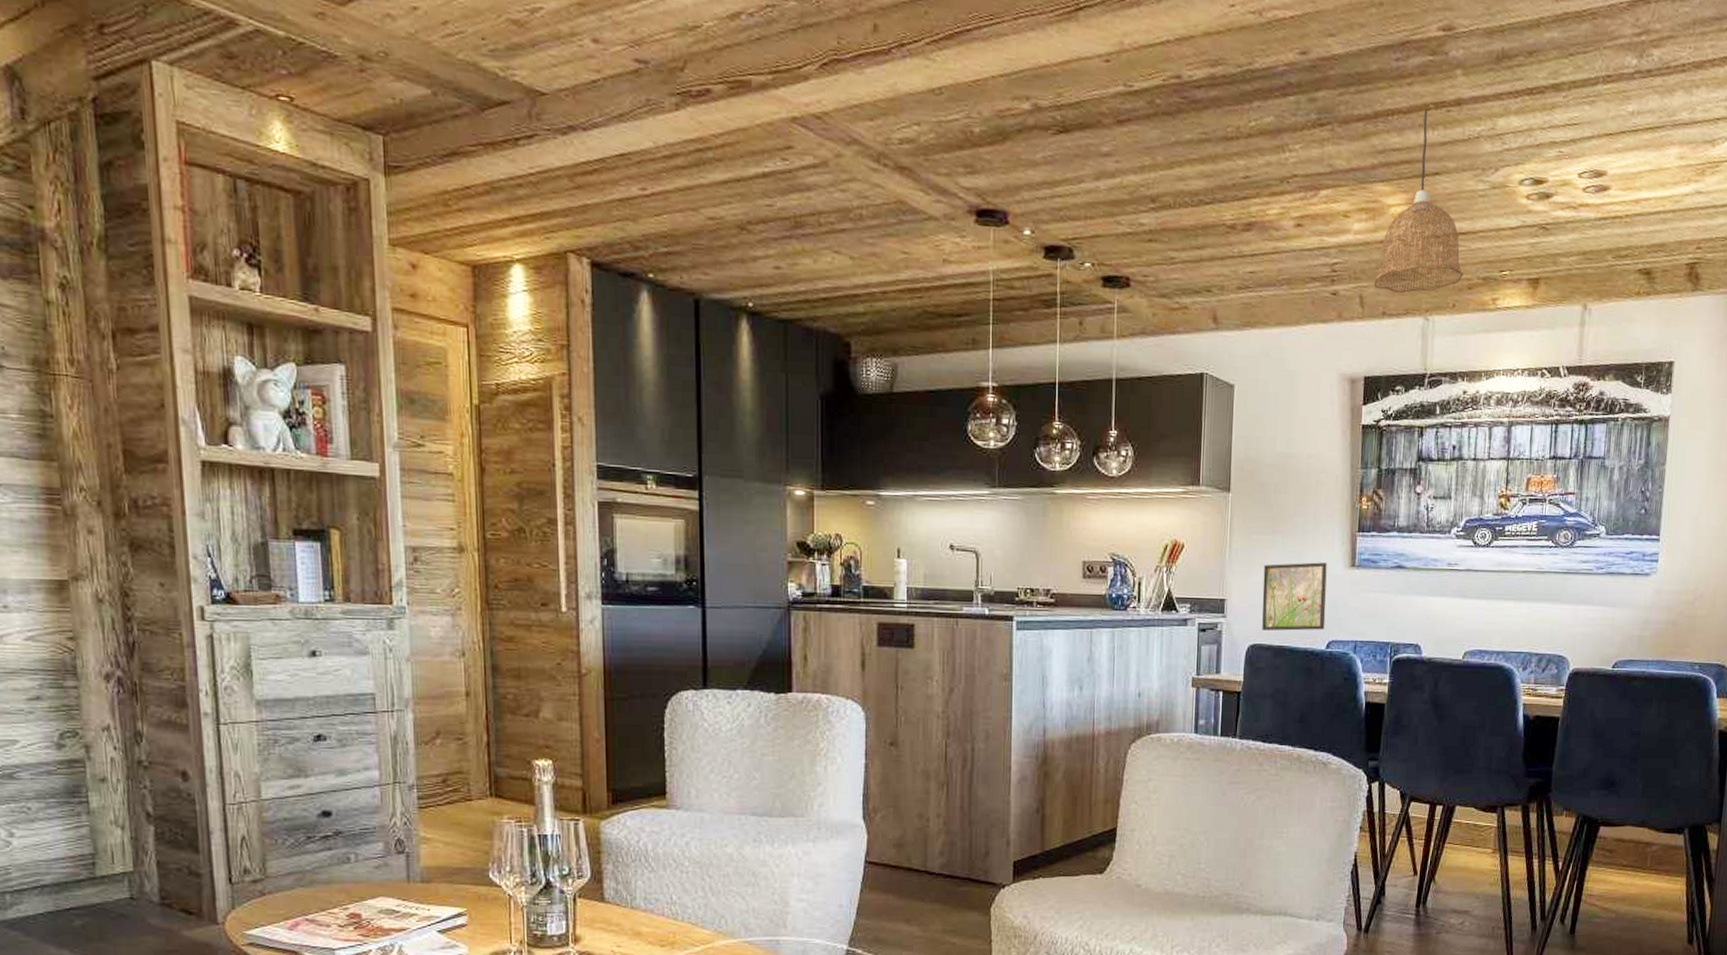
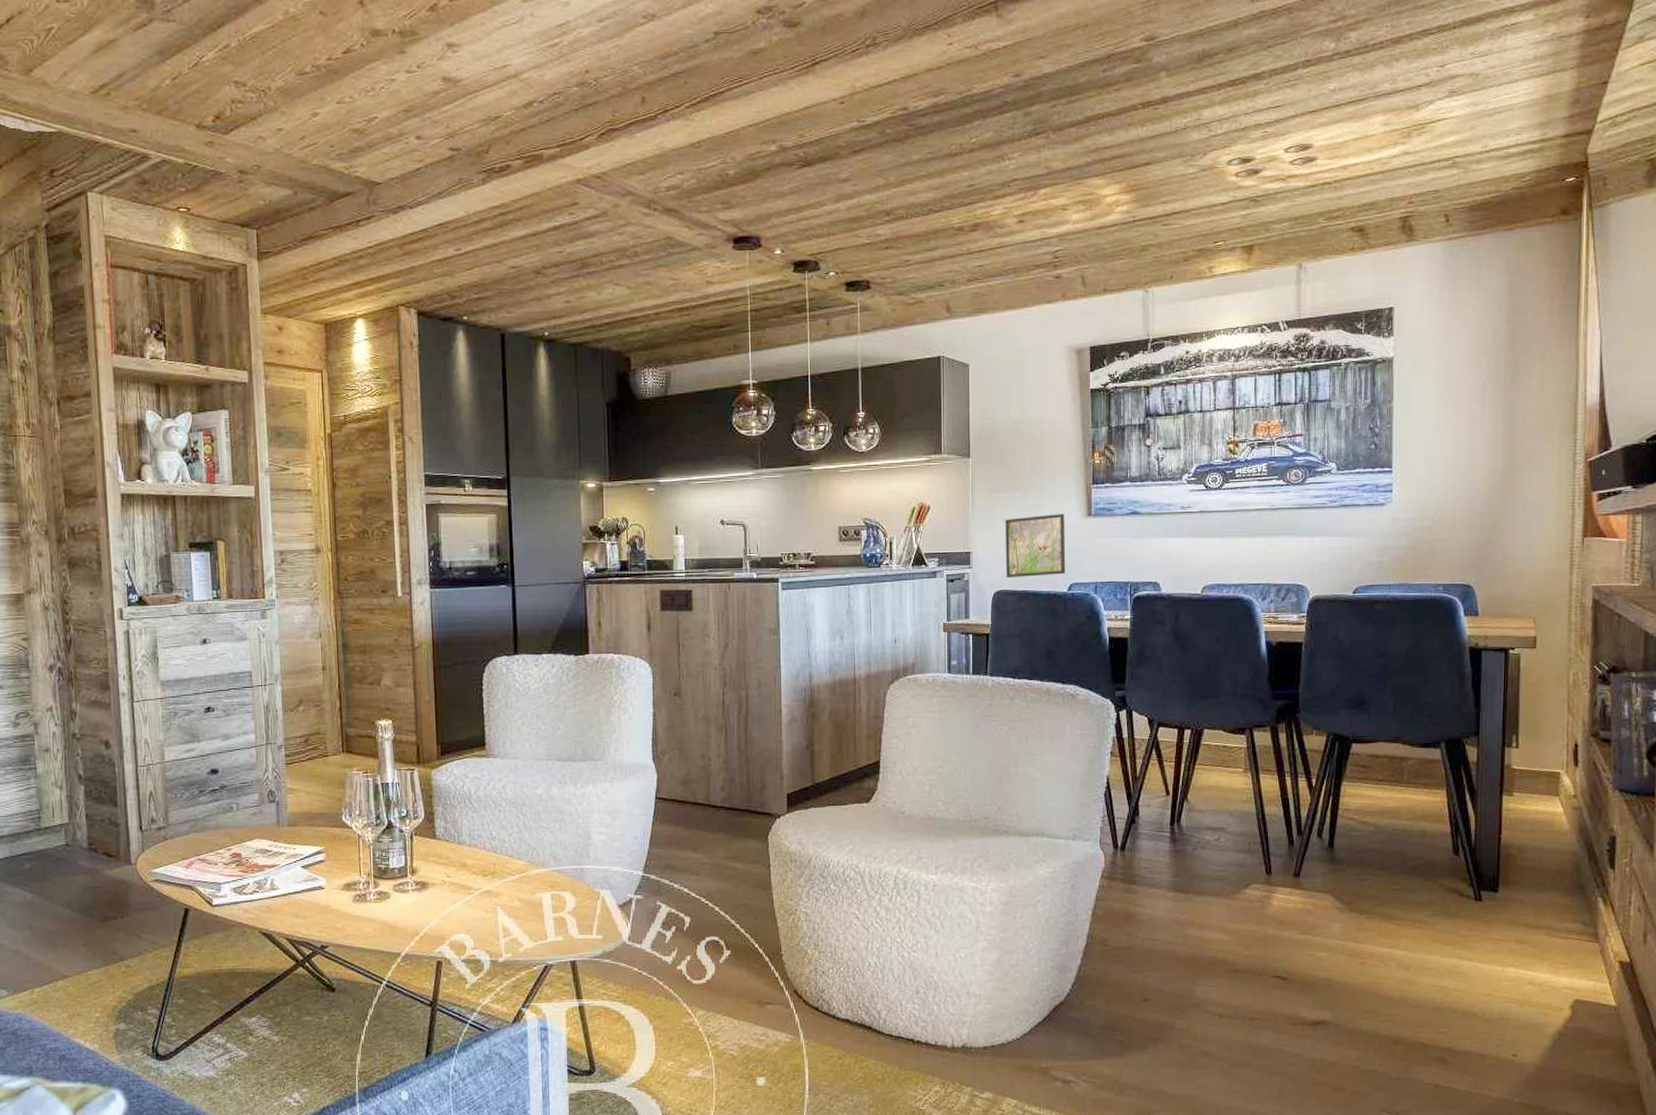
pendant lamp: present [1374,108,1463,293] -> none [1094,108,1179,270]

